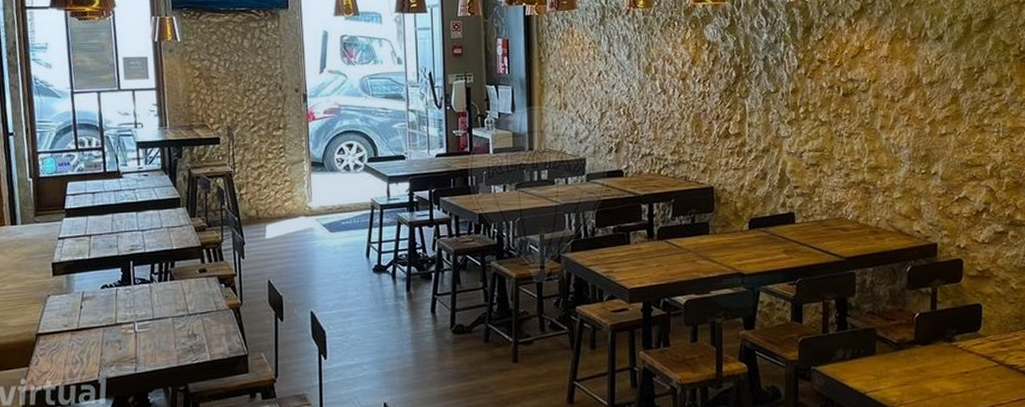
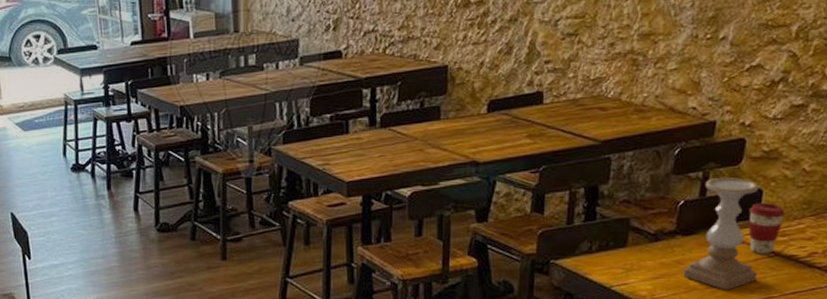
candle holder: none [925,292,988,397] -> present [683,177,758,291]
coffee cup: none [973,317,1003,364] -> present [748,203,786,254]

